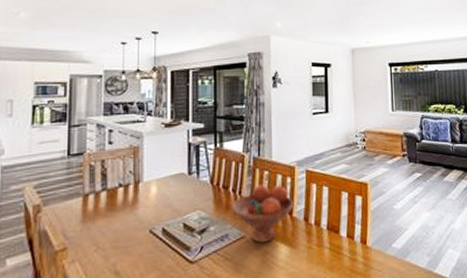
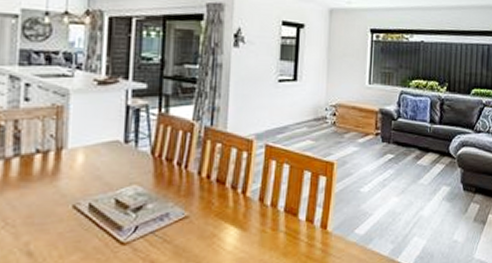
fruit bowl: present [232,184,294,244] -> none [175,158,249,225]

